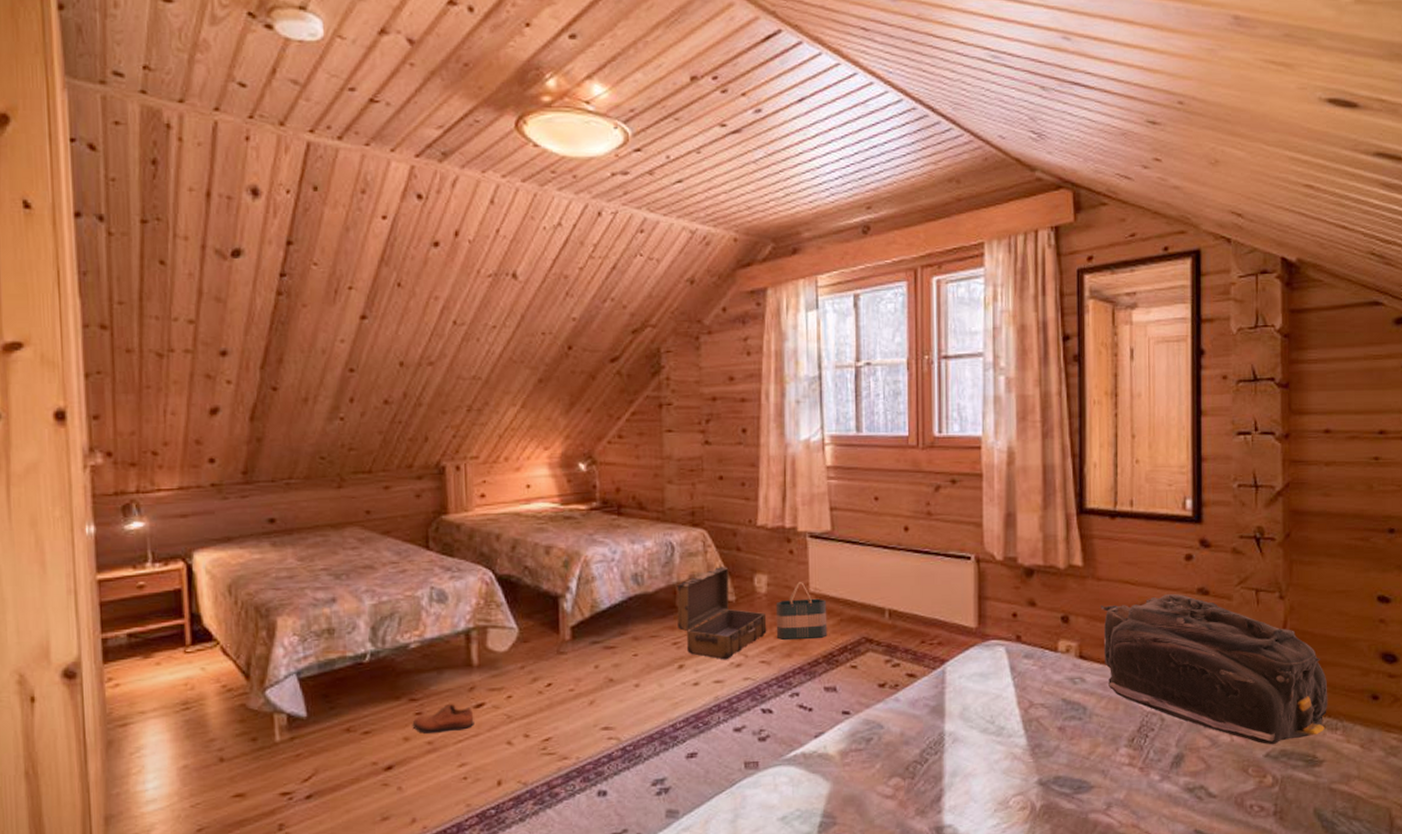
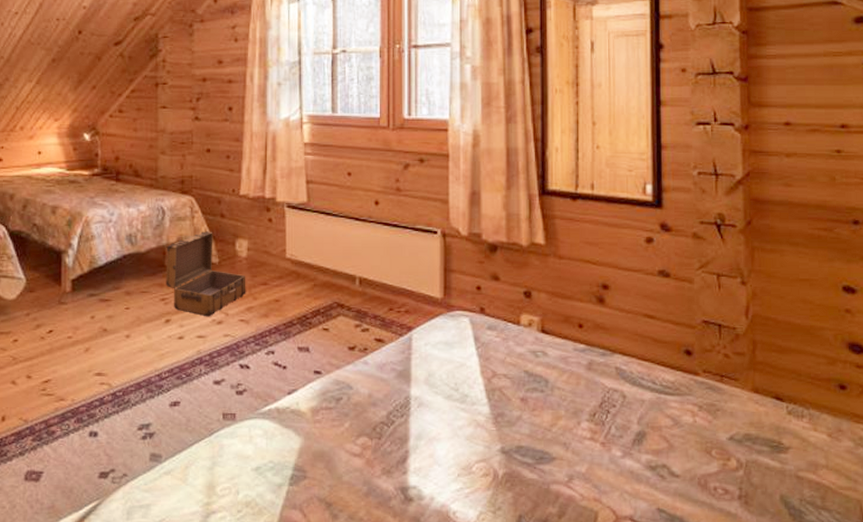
tote bag: present [775,582,828,641] -> none [255,248,302,302]
duffel bag: present [1100,593,1328,745] -> none [562,274,793,429]

